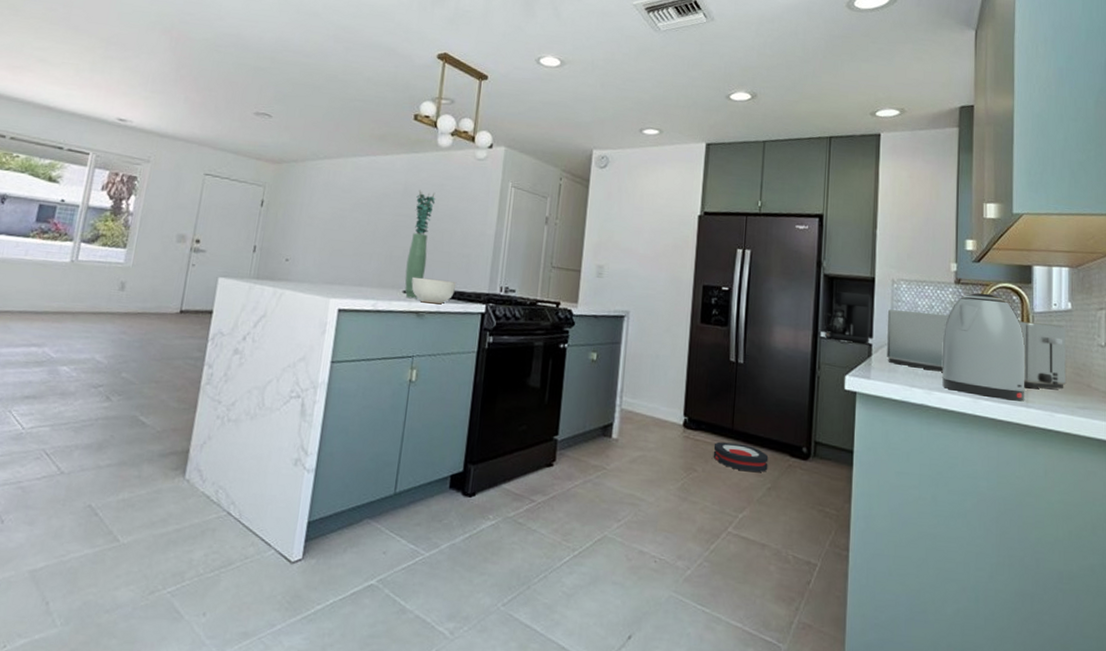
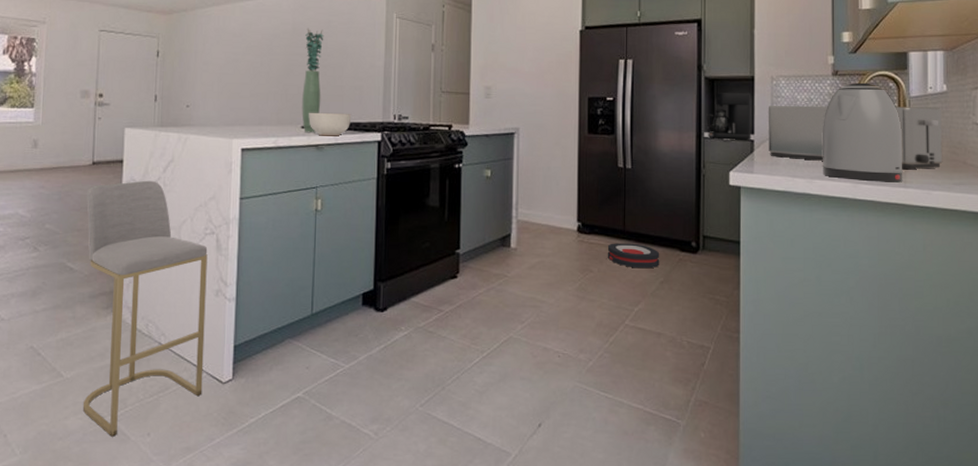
bar stool: none [136,334,291,614] -> present [83,180,208,437]

